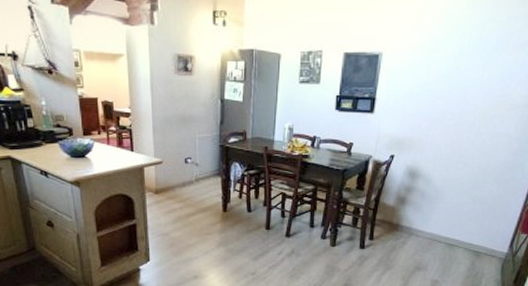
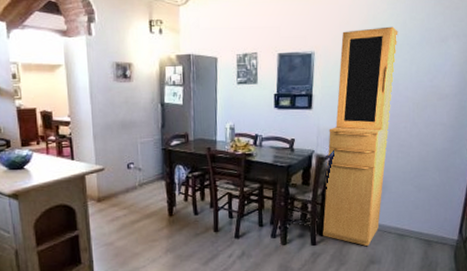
cupboard: none [372,28,474,254] -> present [322,26,398,247]

